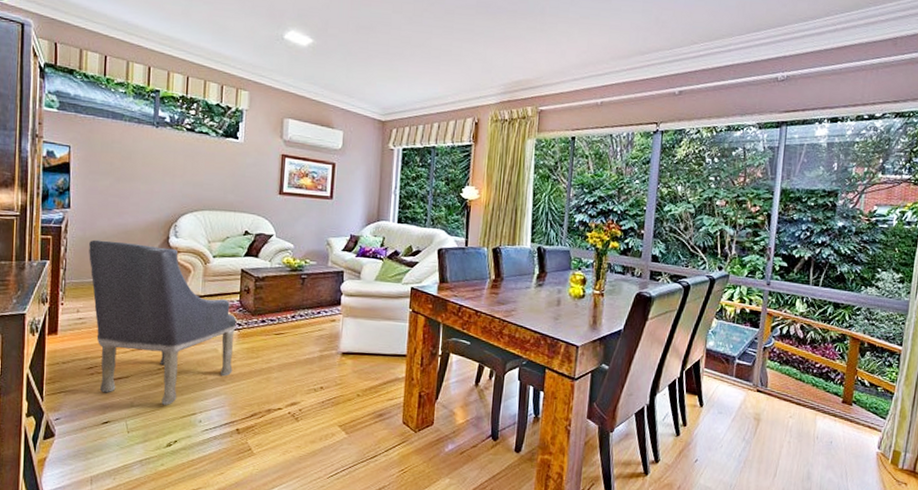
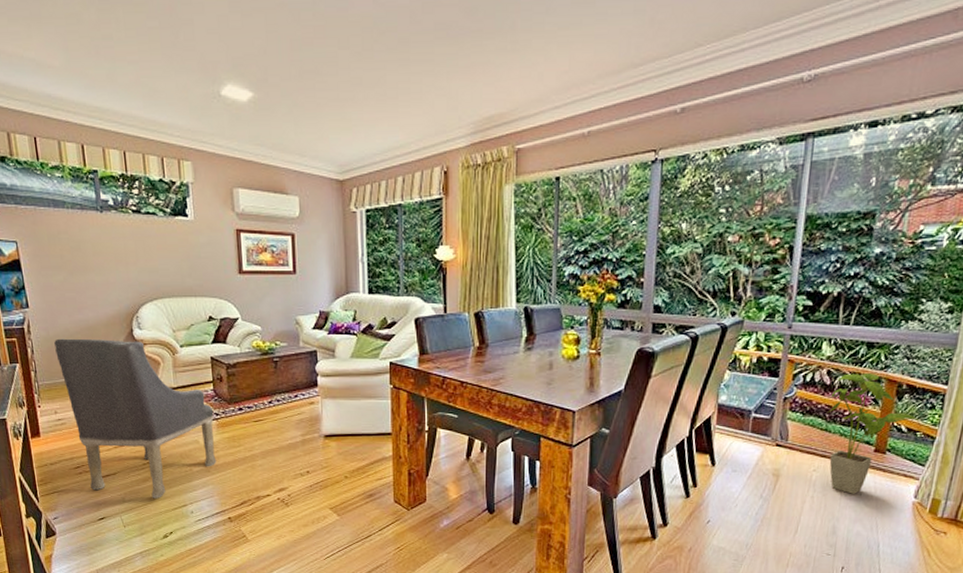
house plant: none [801,329,883,442] -> present [827,373,923,494]

